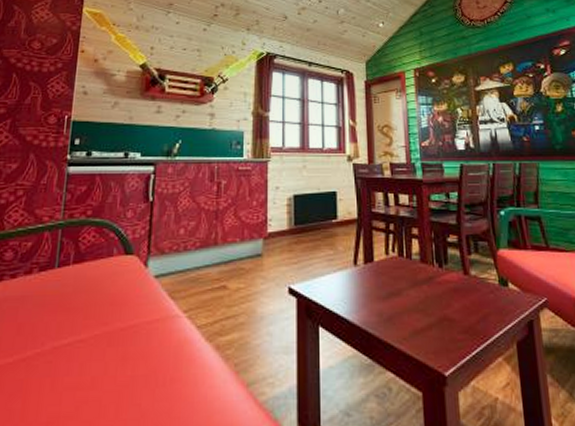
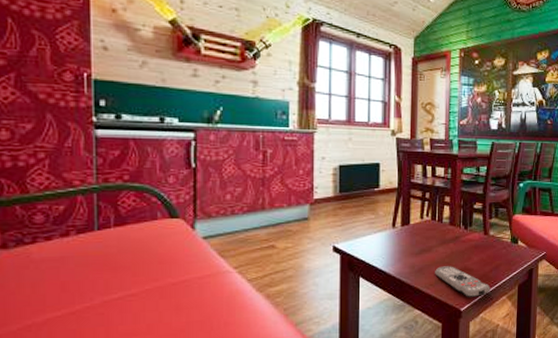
remote control: none [408,314,481,359] -> present [435,266,491,298]

